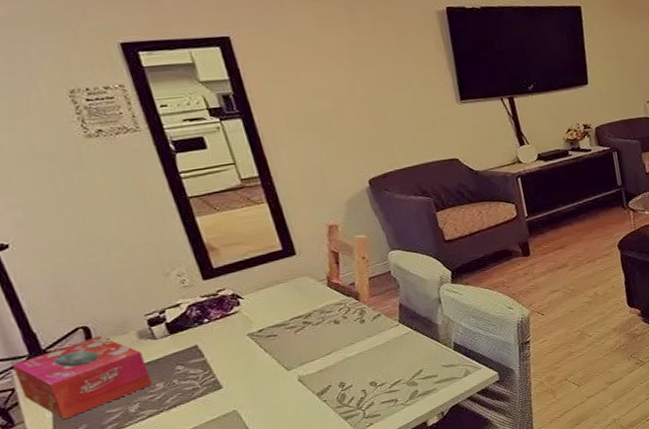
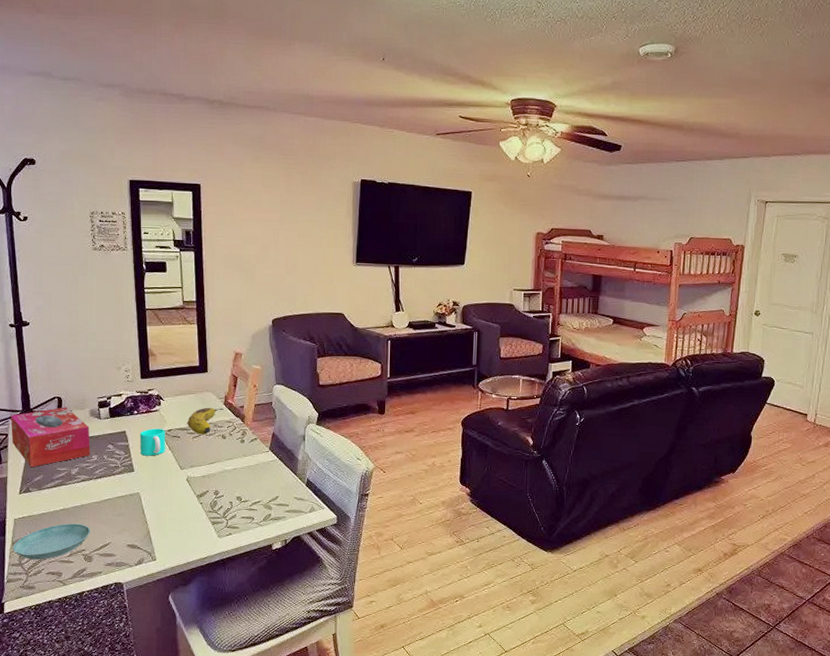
cup: none [218,331,262,368] -> present [139,428,166,456]
fruit: none [282,290,329,327] -> present [187,407,224,435]

